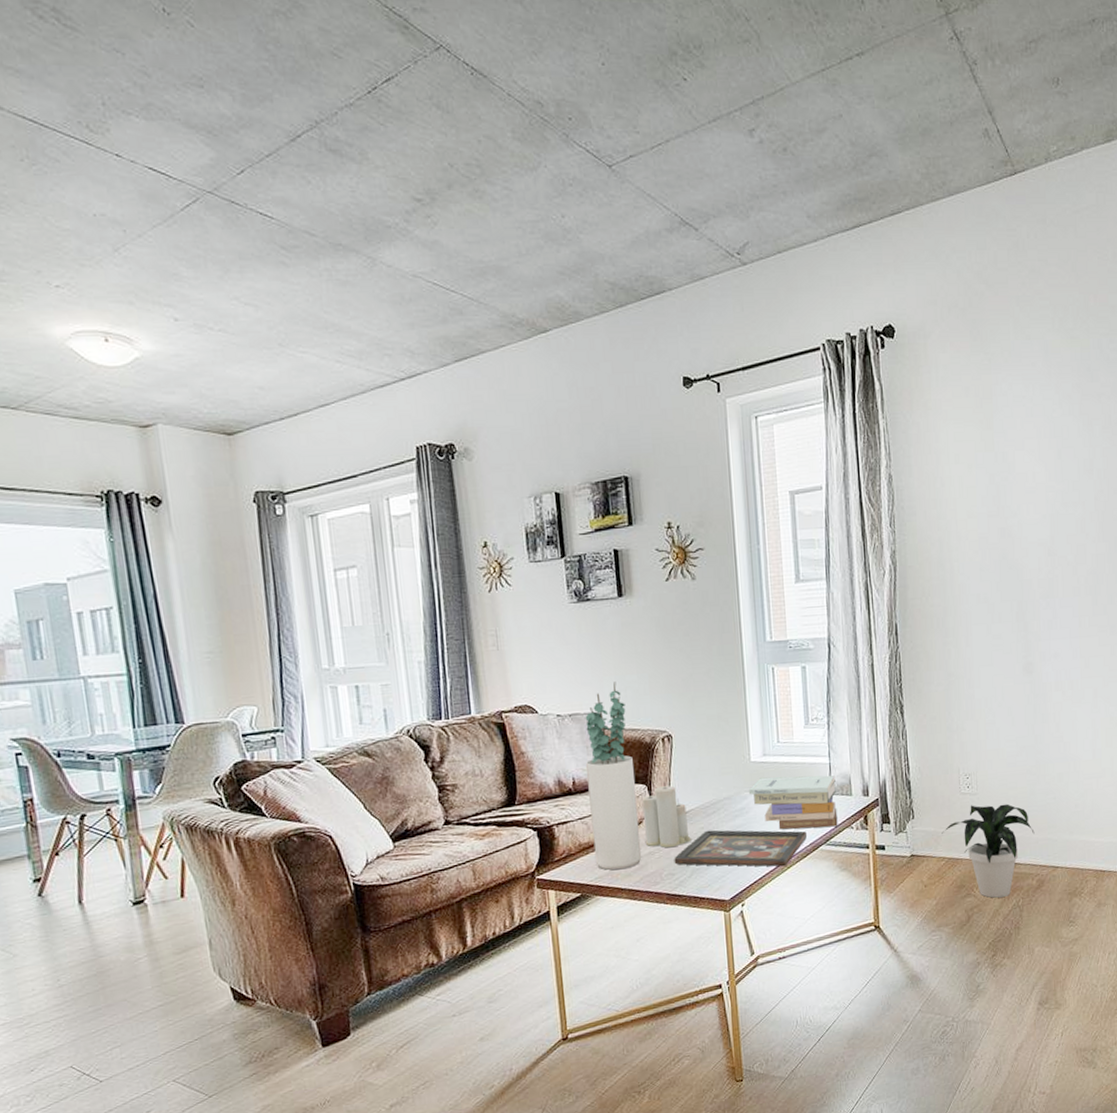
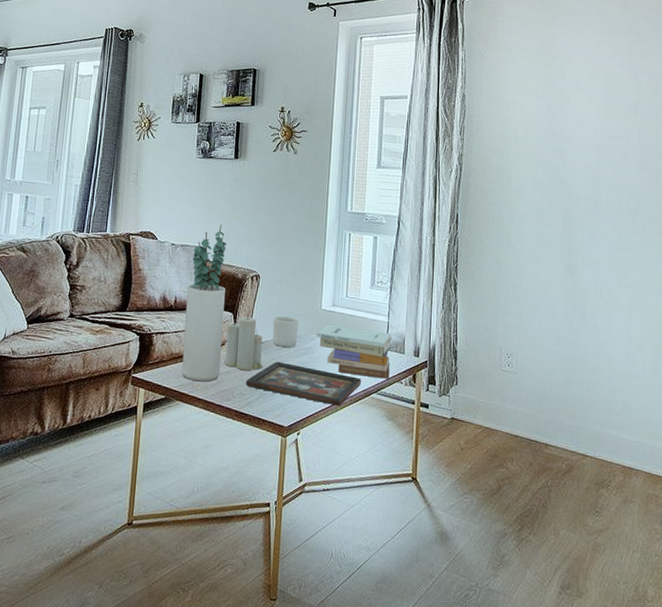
mug: none [695,777,728,813] -> present [273,316,299,347]
potted plant: present [942,803,1035,898] -> none [481,382,567,474]

